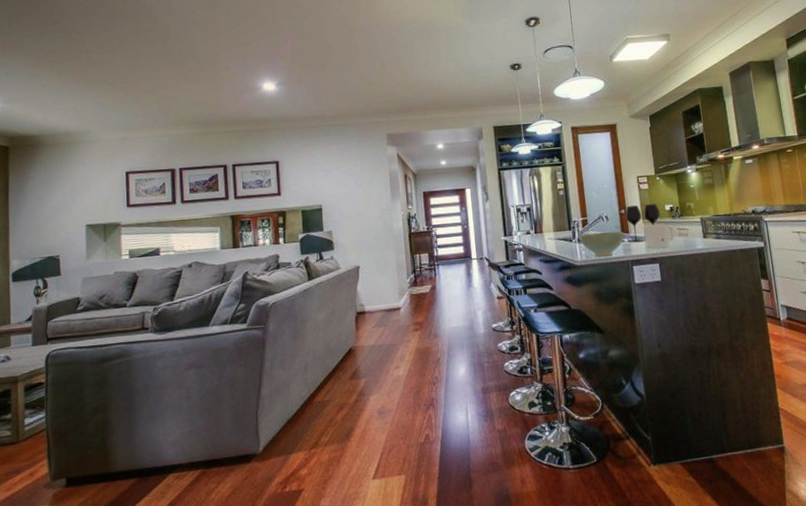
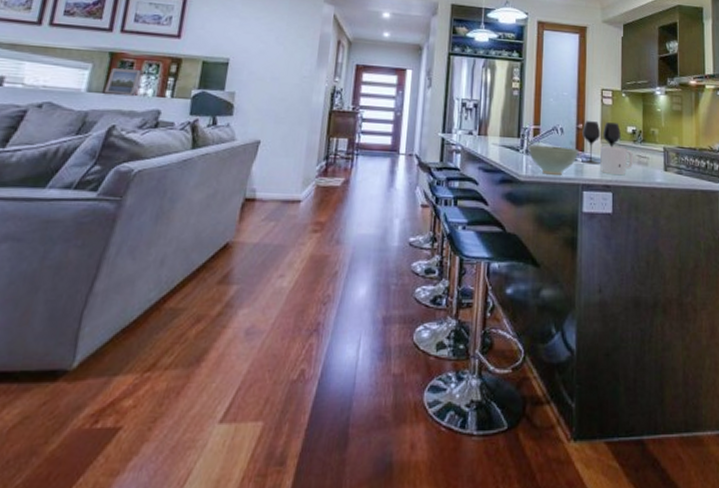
picture frame: none [234,226,258,250] -> present [104,68,141,97]

